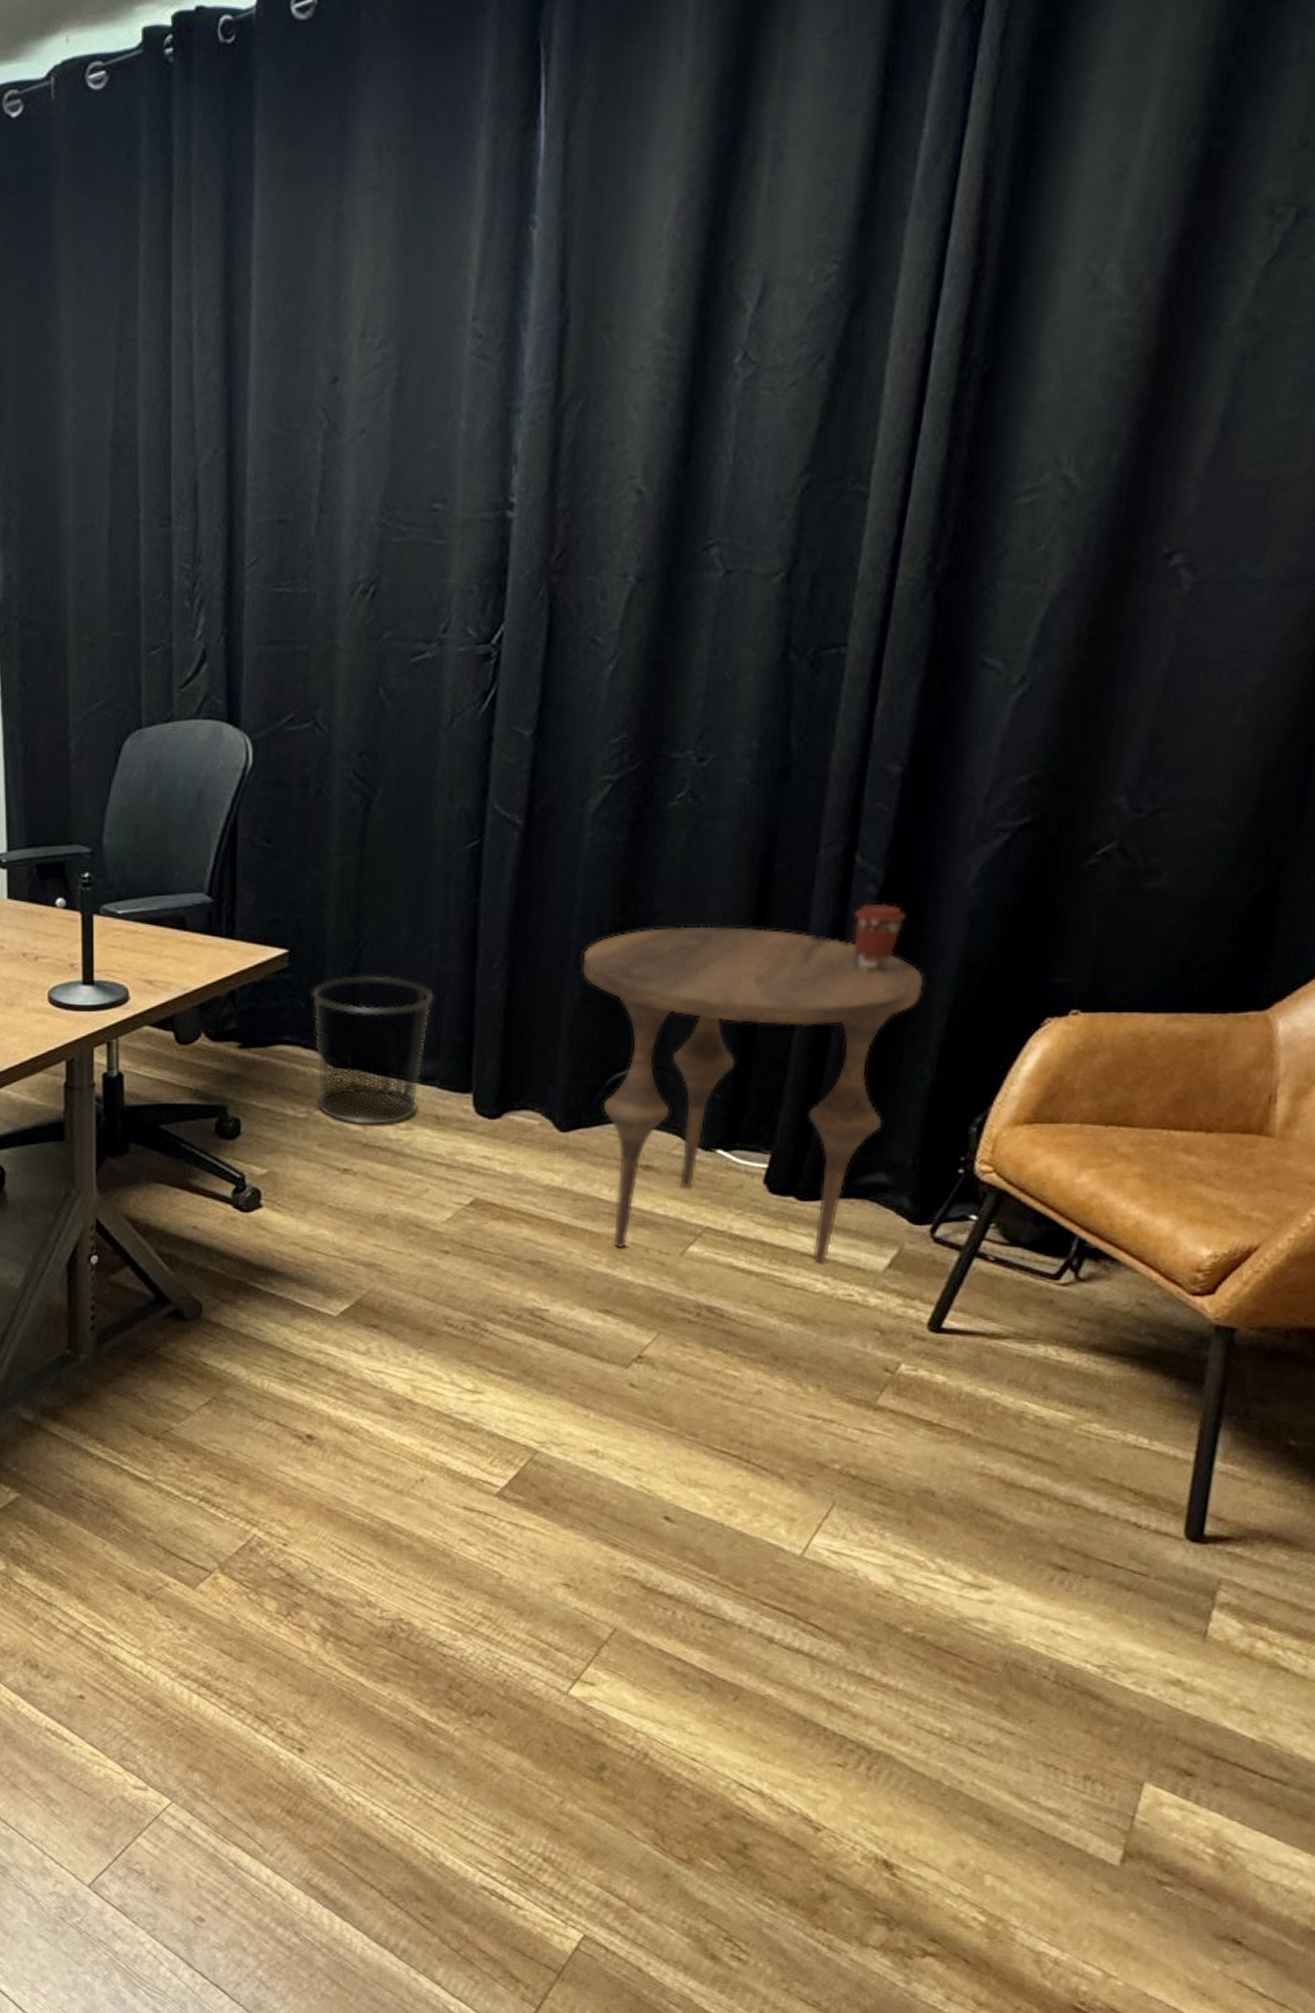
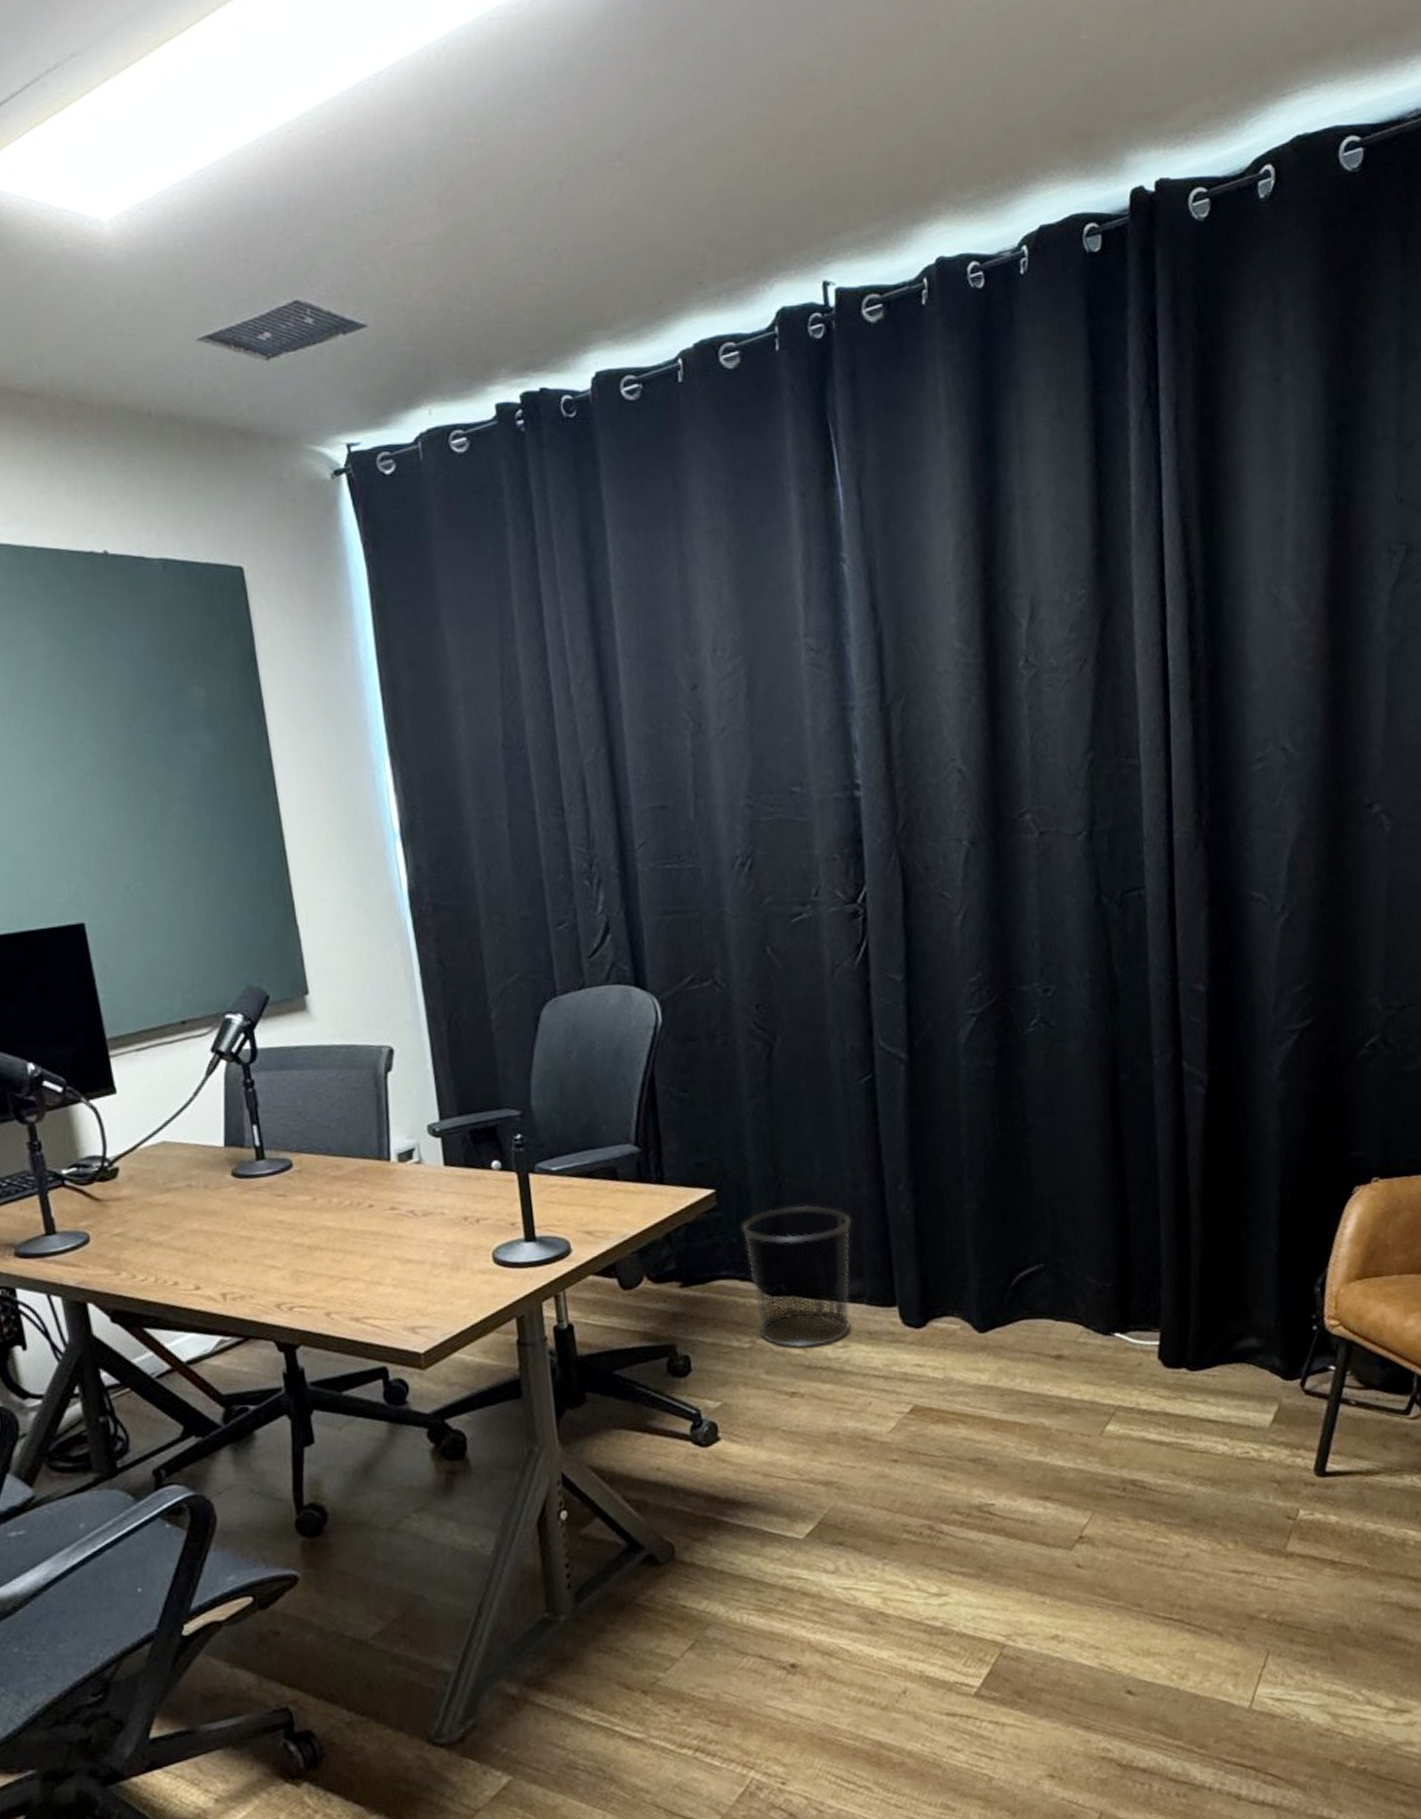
side table: present [582,926,924,1263] -> none [974,1131,1256,1437]
coffee cup: present [852,903,907,972] -> none [1190,1101,1232,1161]

